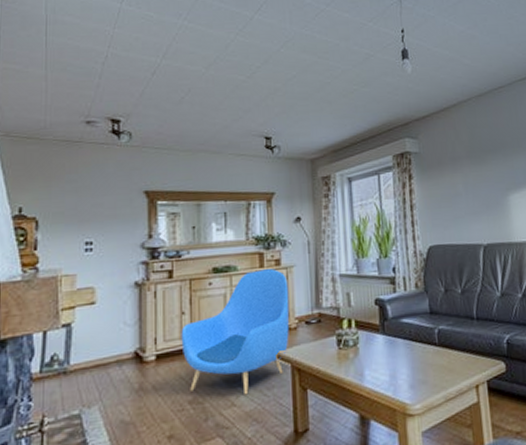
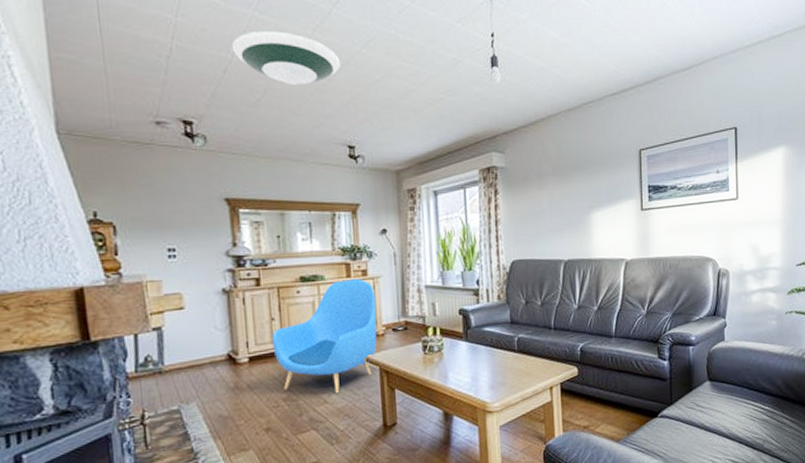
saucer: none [161,36,261,84] -> present [231,30,341,85]

